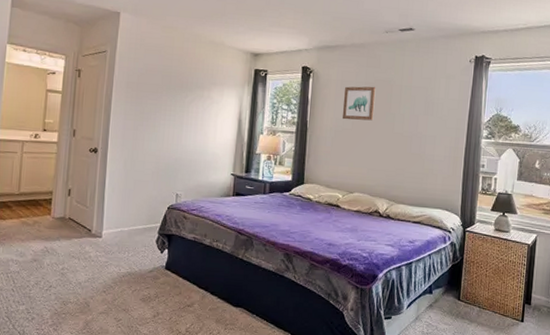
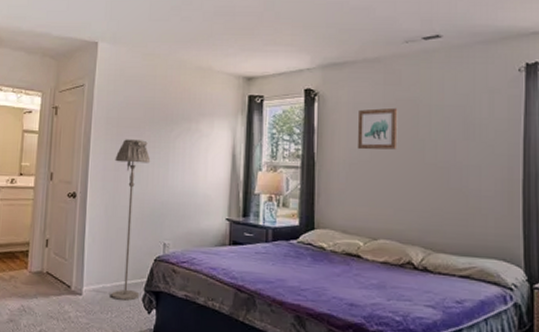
floor lamp: none [128,102,167,242] -> present [111,139,151,301]

